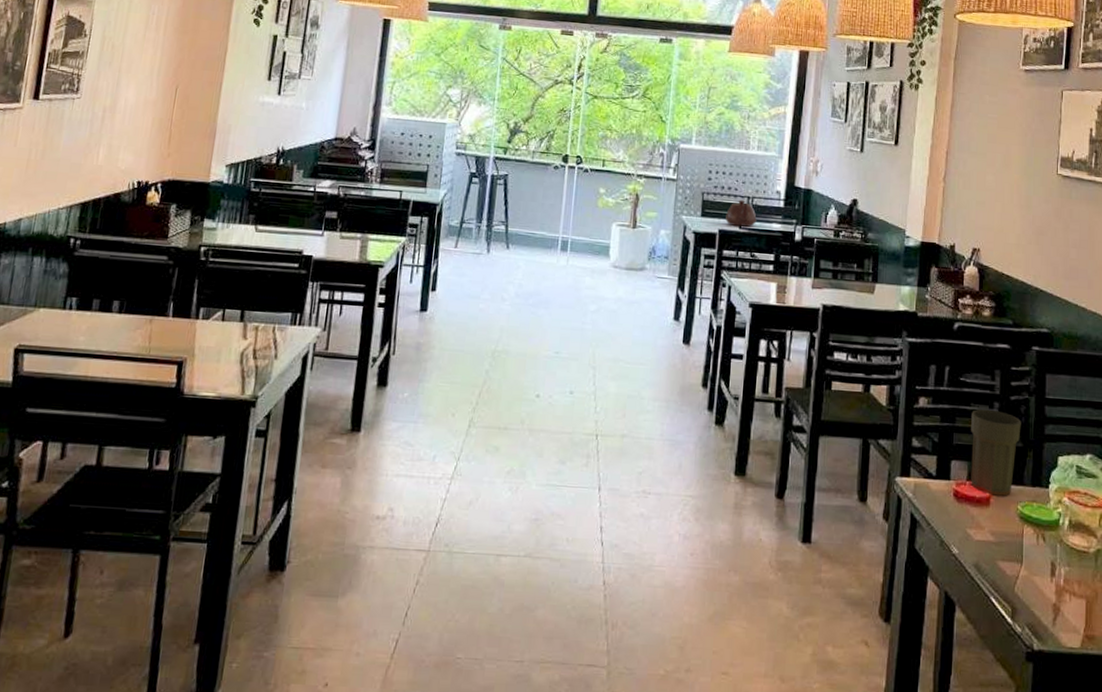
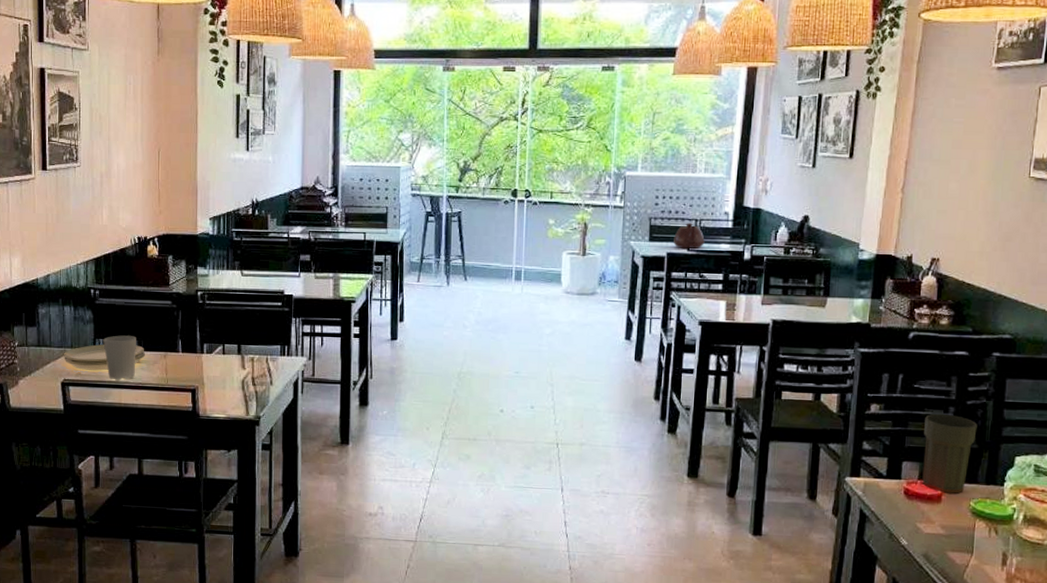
plate: none [22,304,127,336] -> present [64,344,145,371]
cup: none [76,294,119,350] -> present [103,335,136,382]

